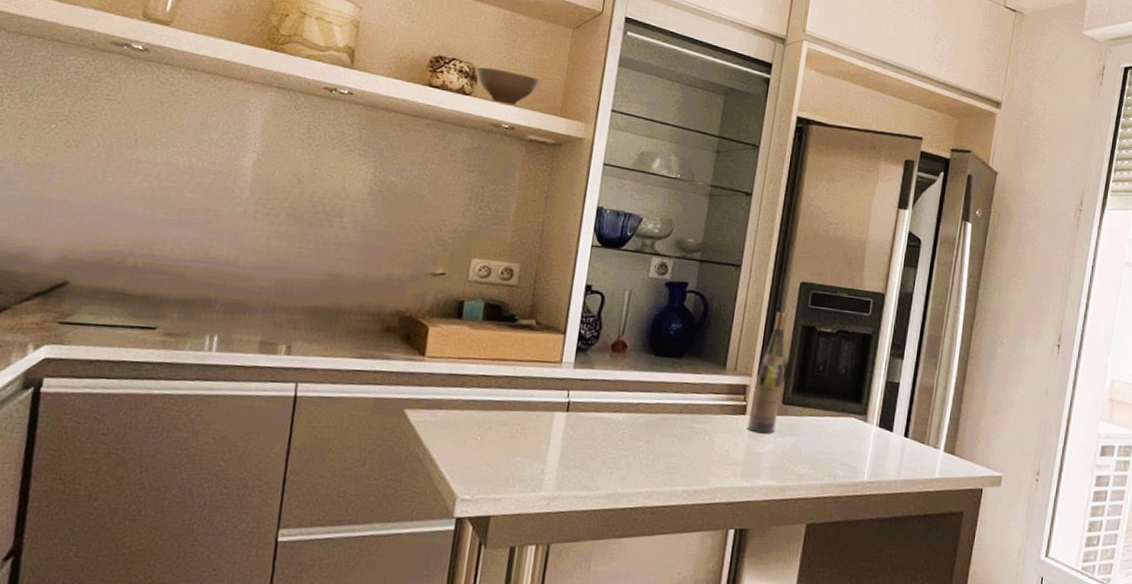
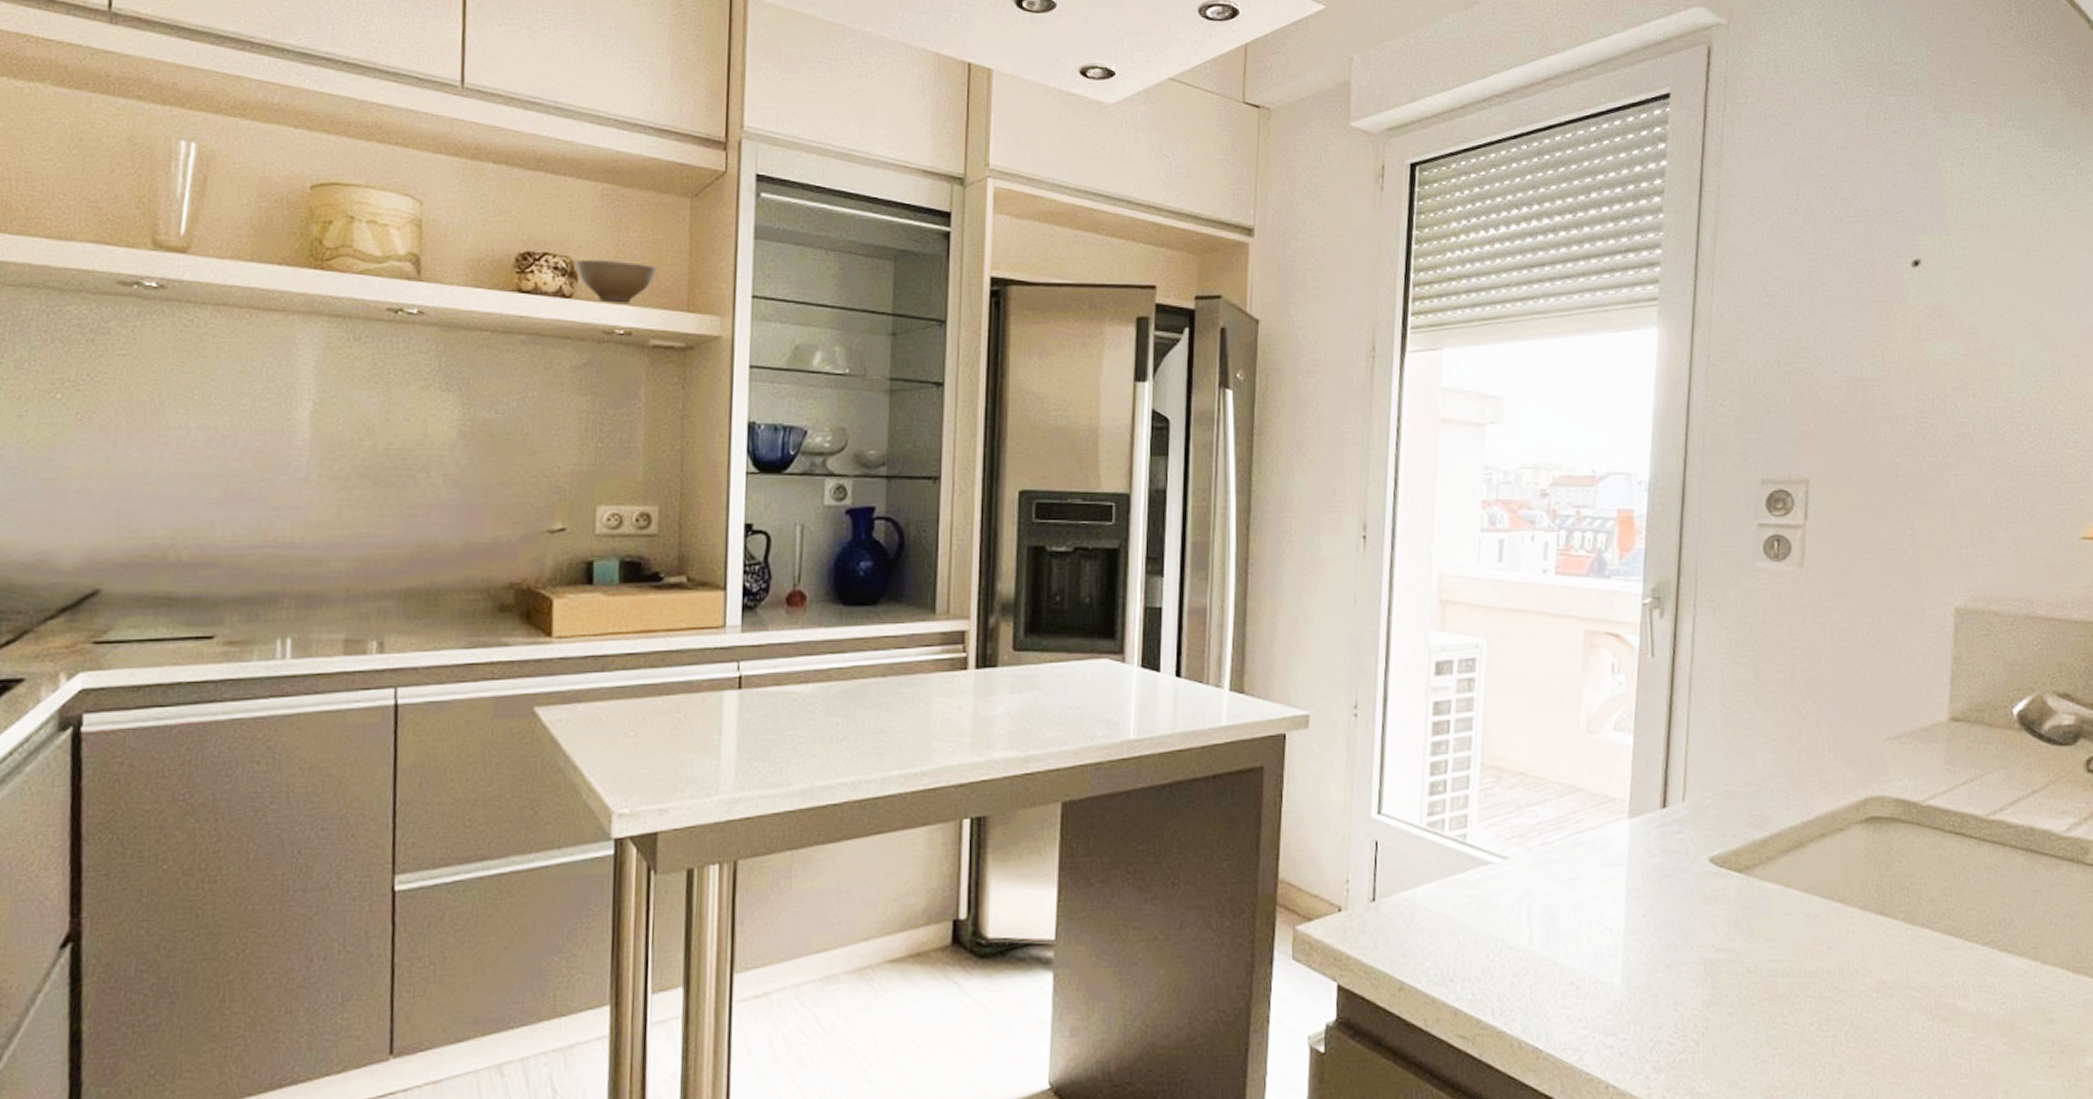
wine bottle: present [747,311,788,435] -> none [971,531,1011,693]

